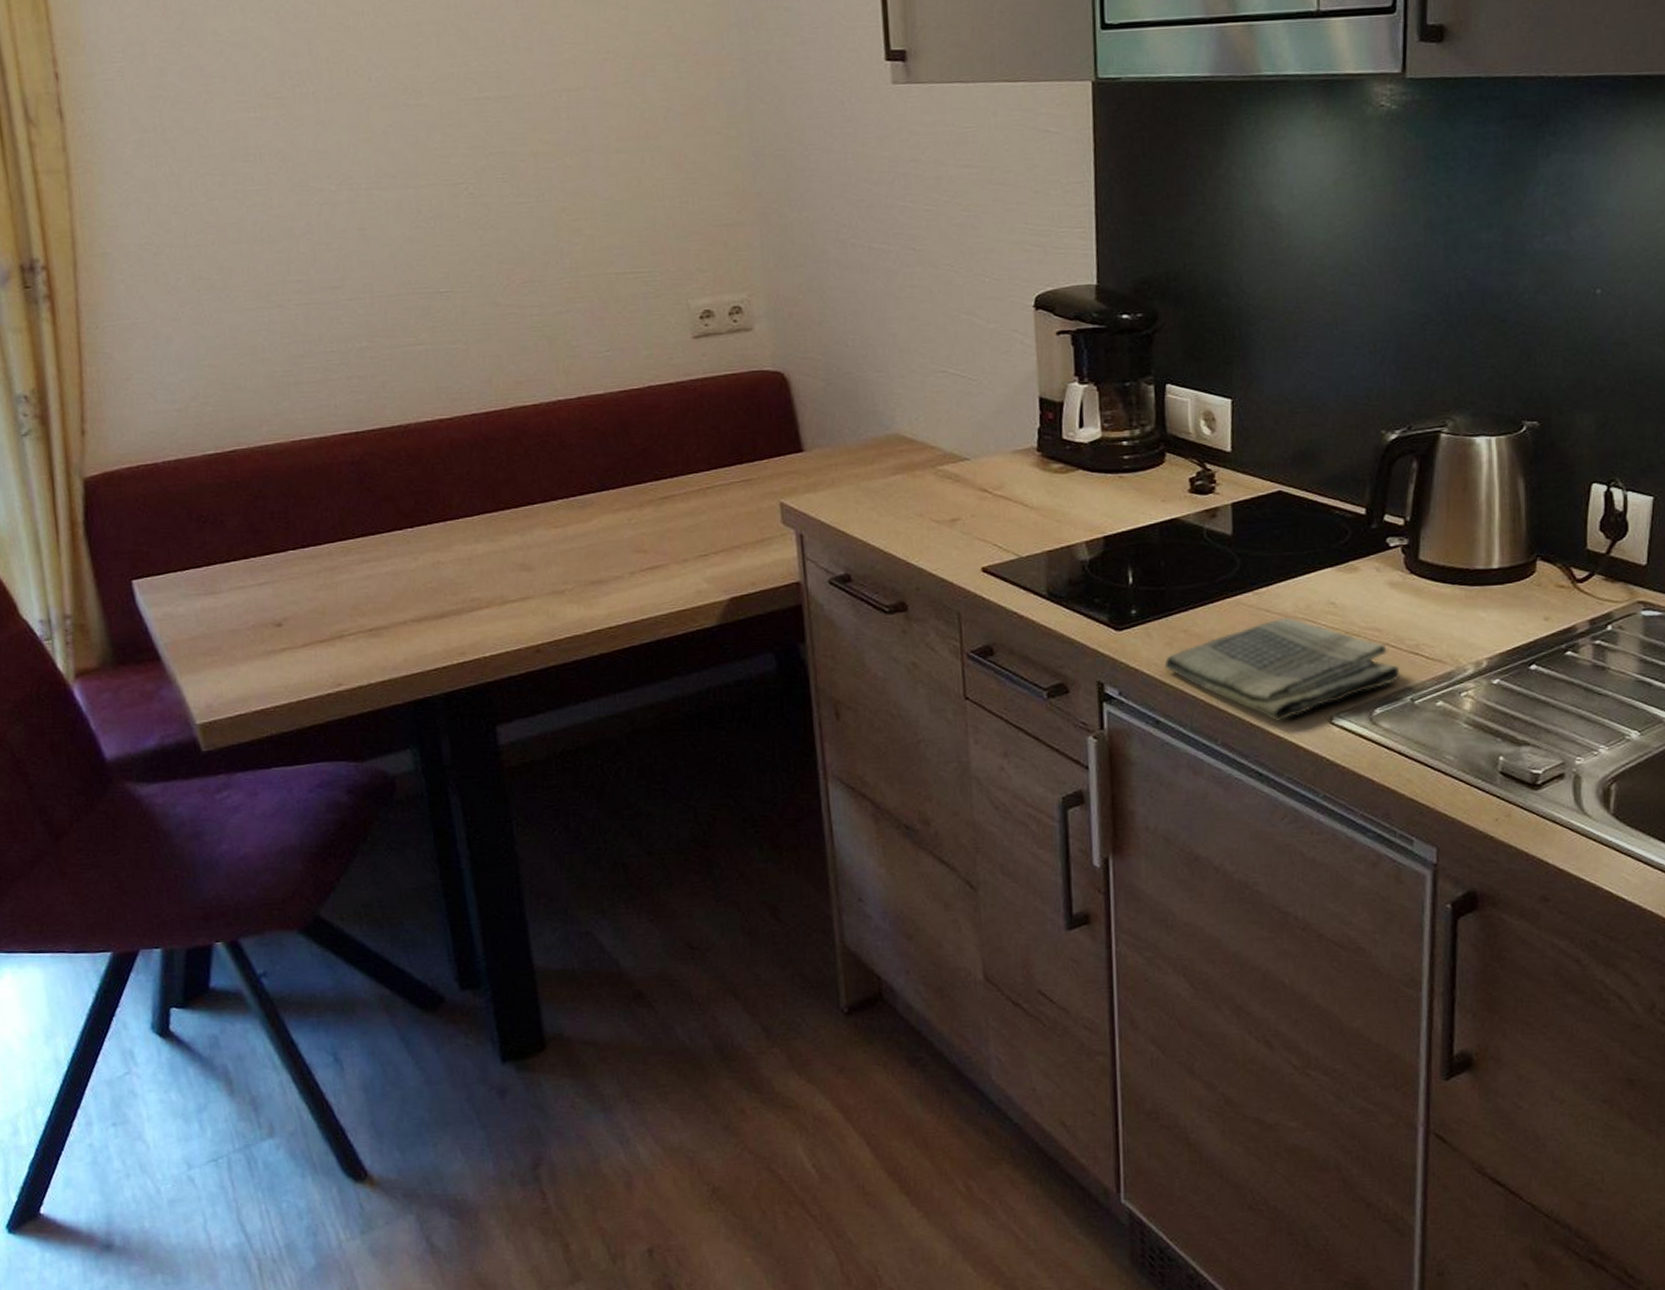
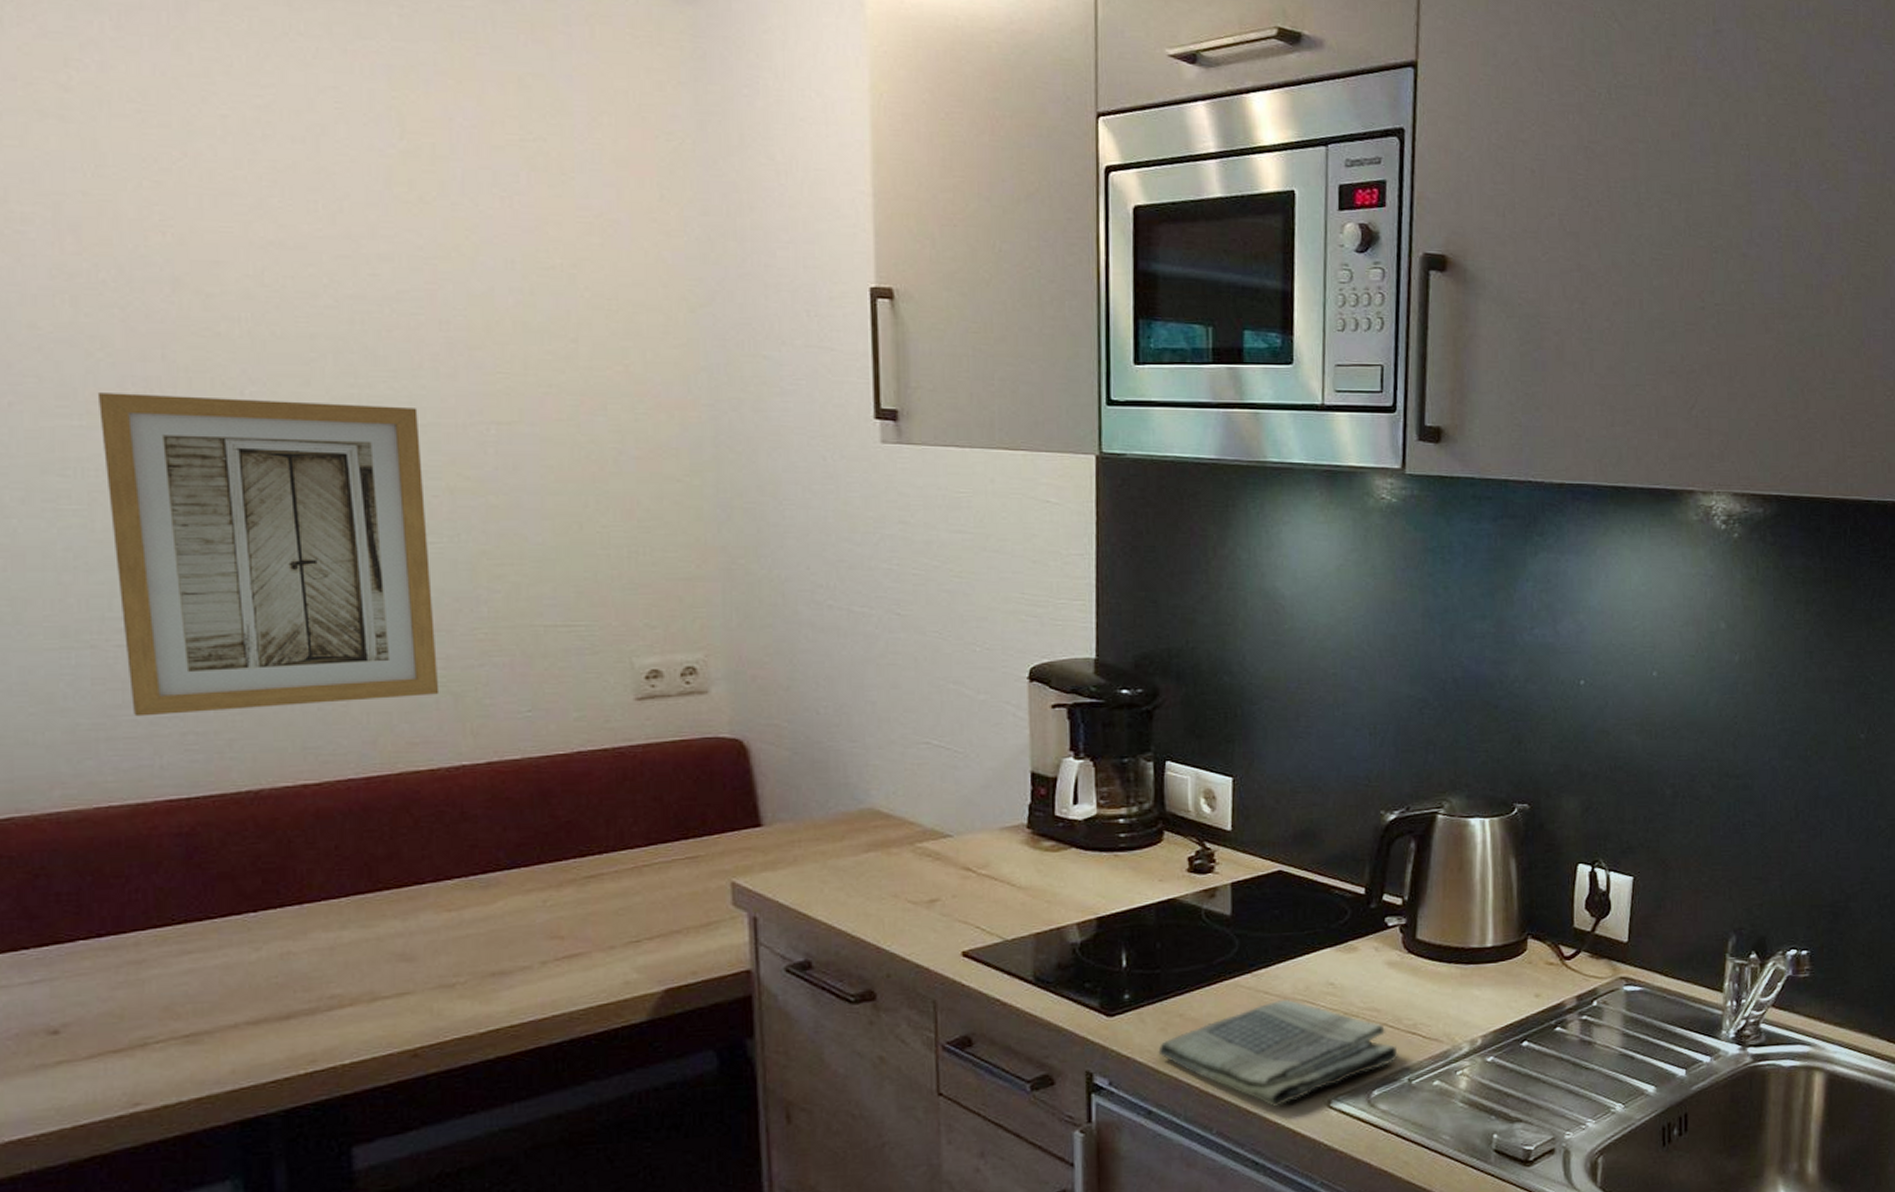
wall art: none [265,81,537,364] -> present [97,393,440,717]

